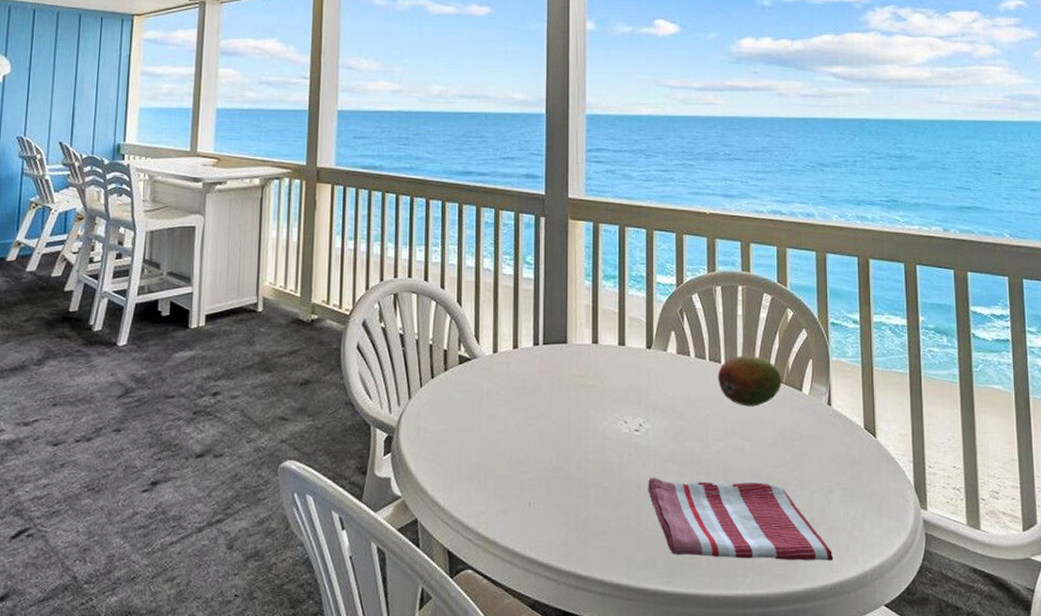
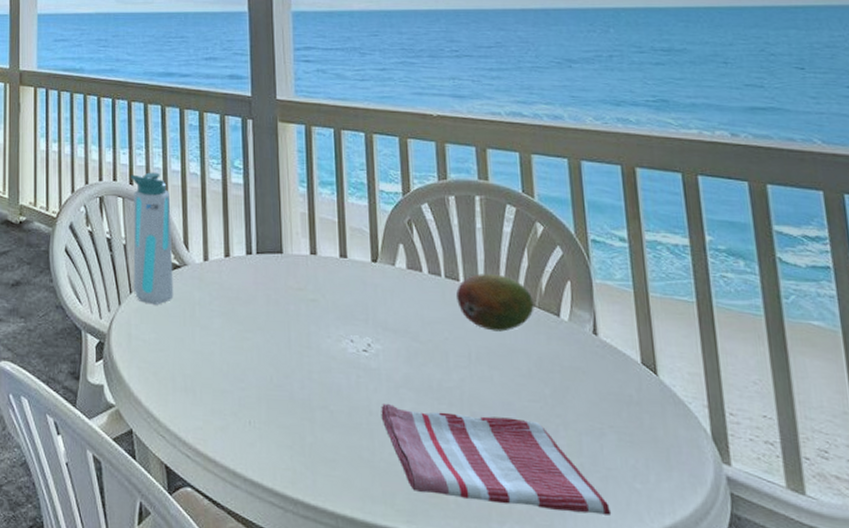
water bottle: none [424,268,464,397] -> present [131,172,174,305]

